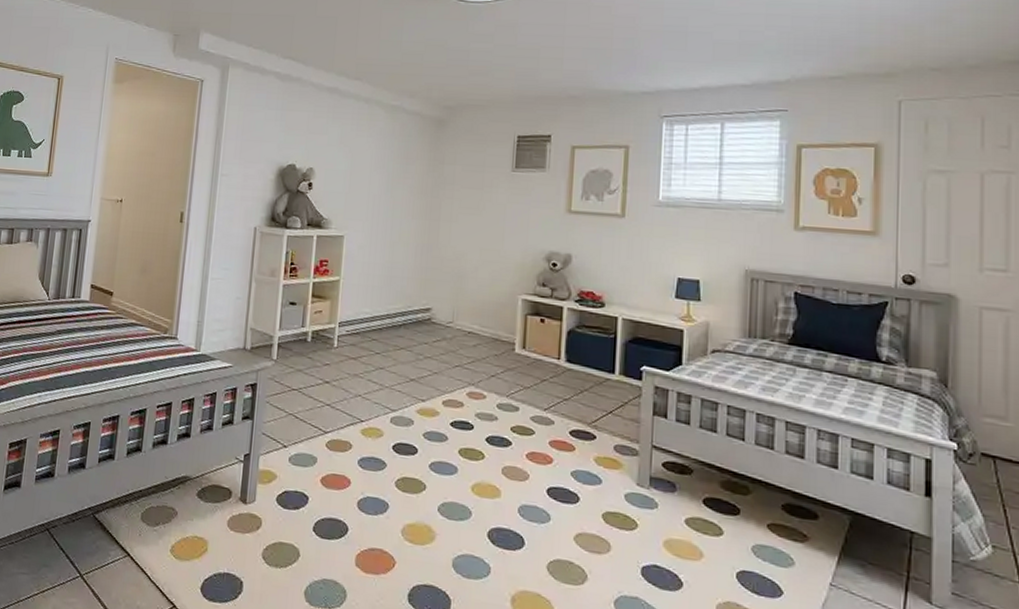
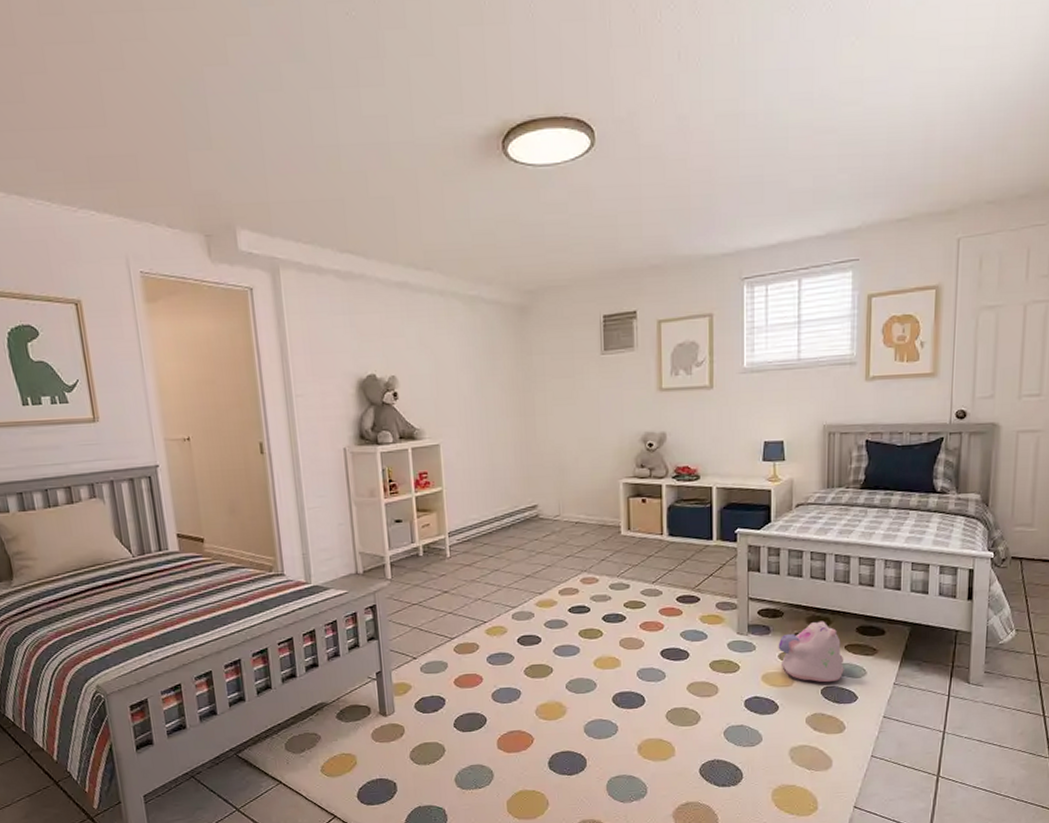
plush toy: none [684,488,766,567] -> present [778,621,844,683]

